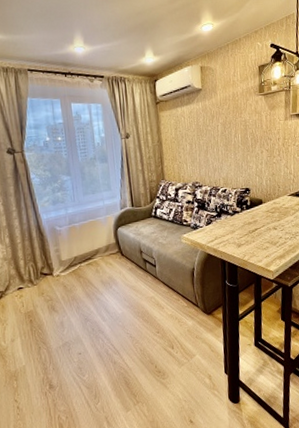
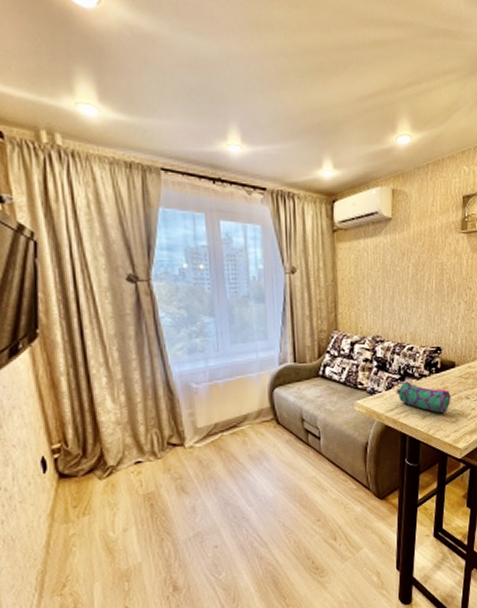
pencil case: none [214,217,261,242] -> present [396,381,451,414]

